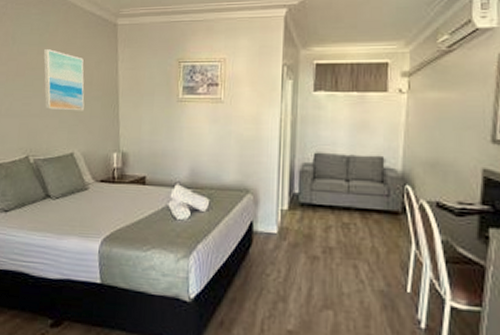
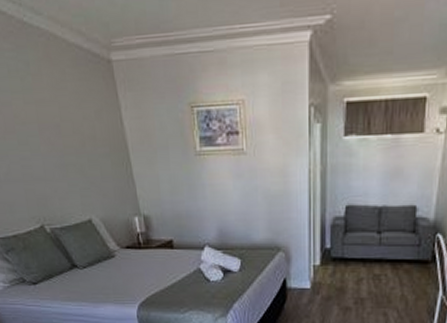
wall art: present [43,49,85,111] -> none [30,97,93,172]

